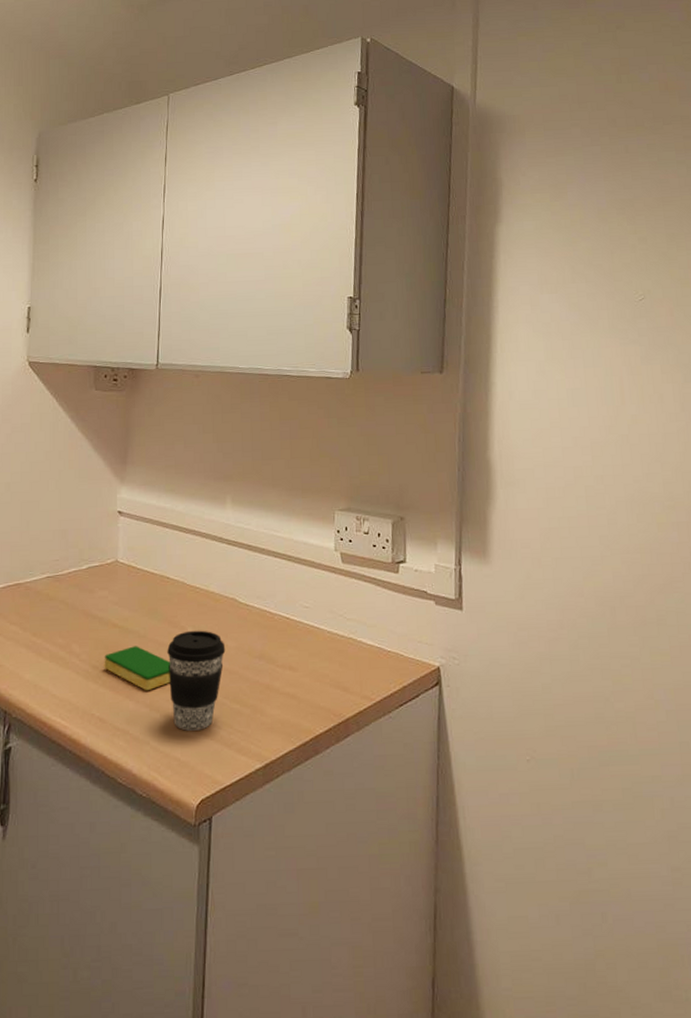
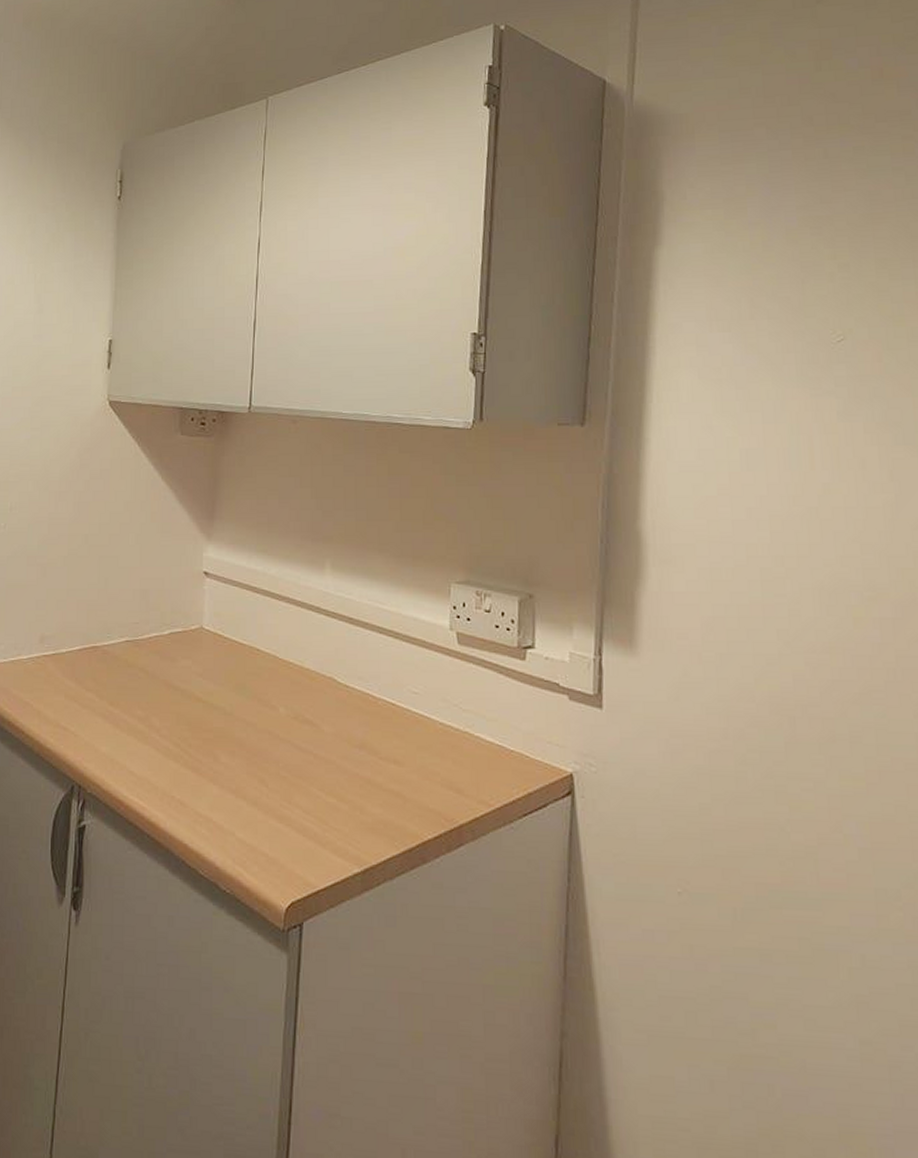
dish sponge: present [104,646,170,691] -> none [186,724,259,776]
coffee cup: present [167,630,226,731] -> none [256,711,322,824]

